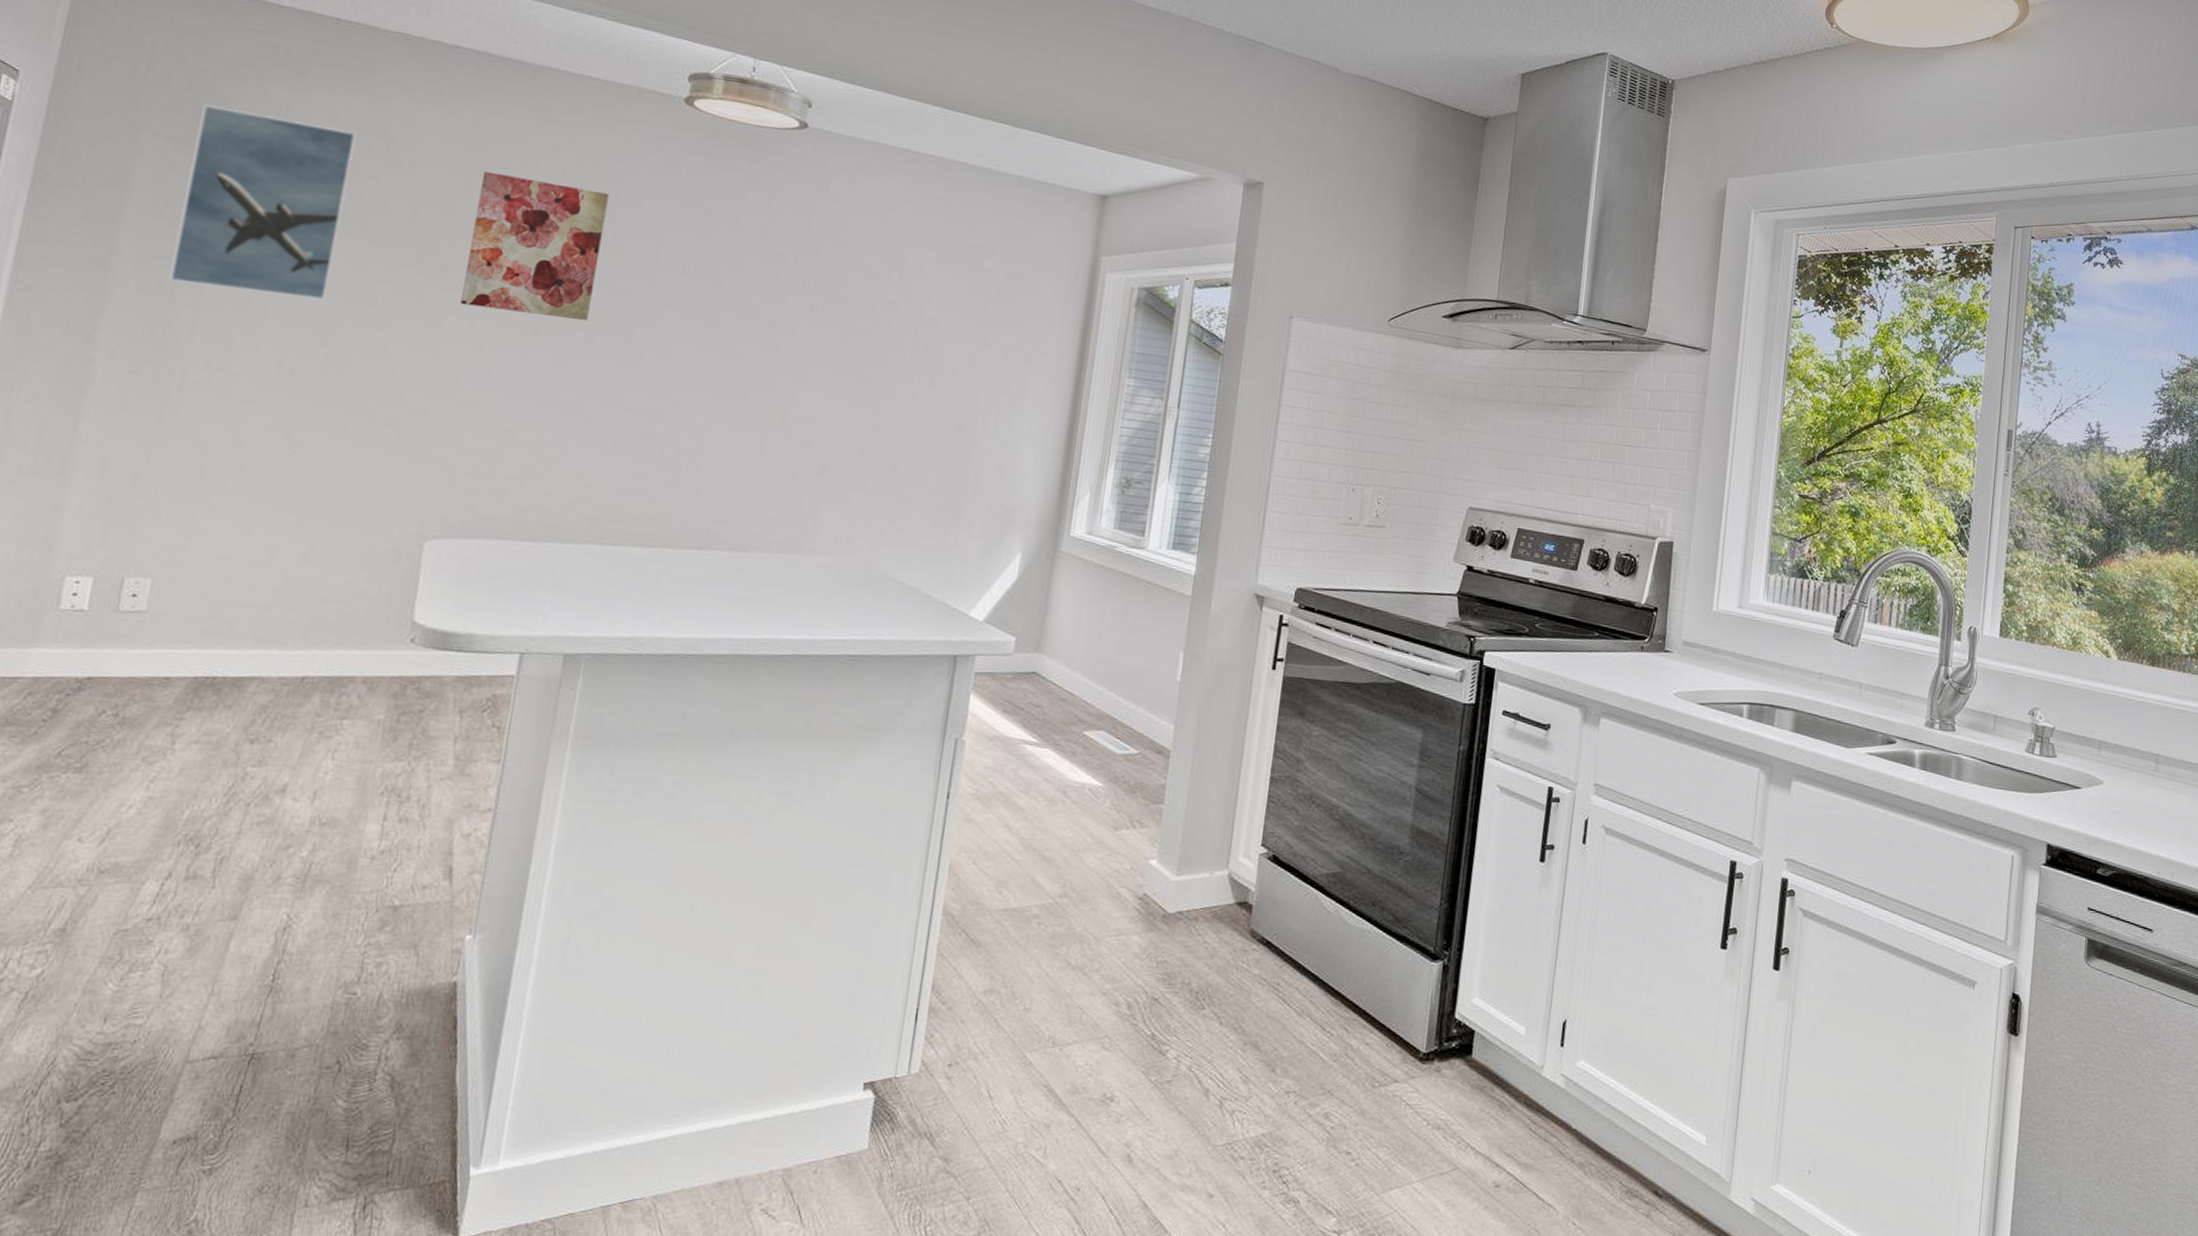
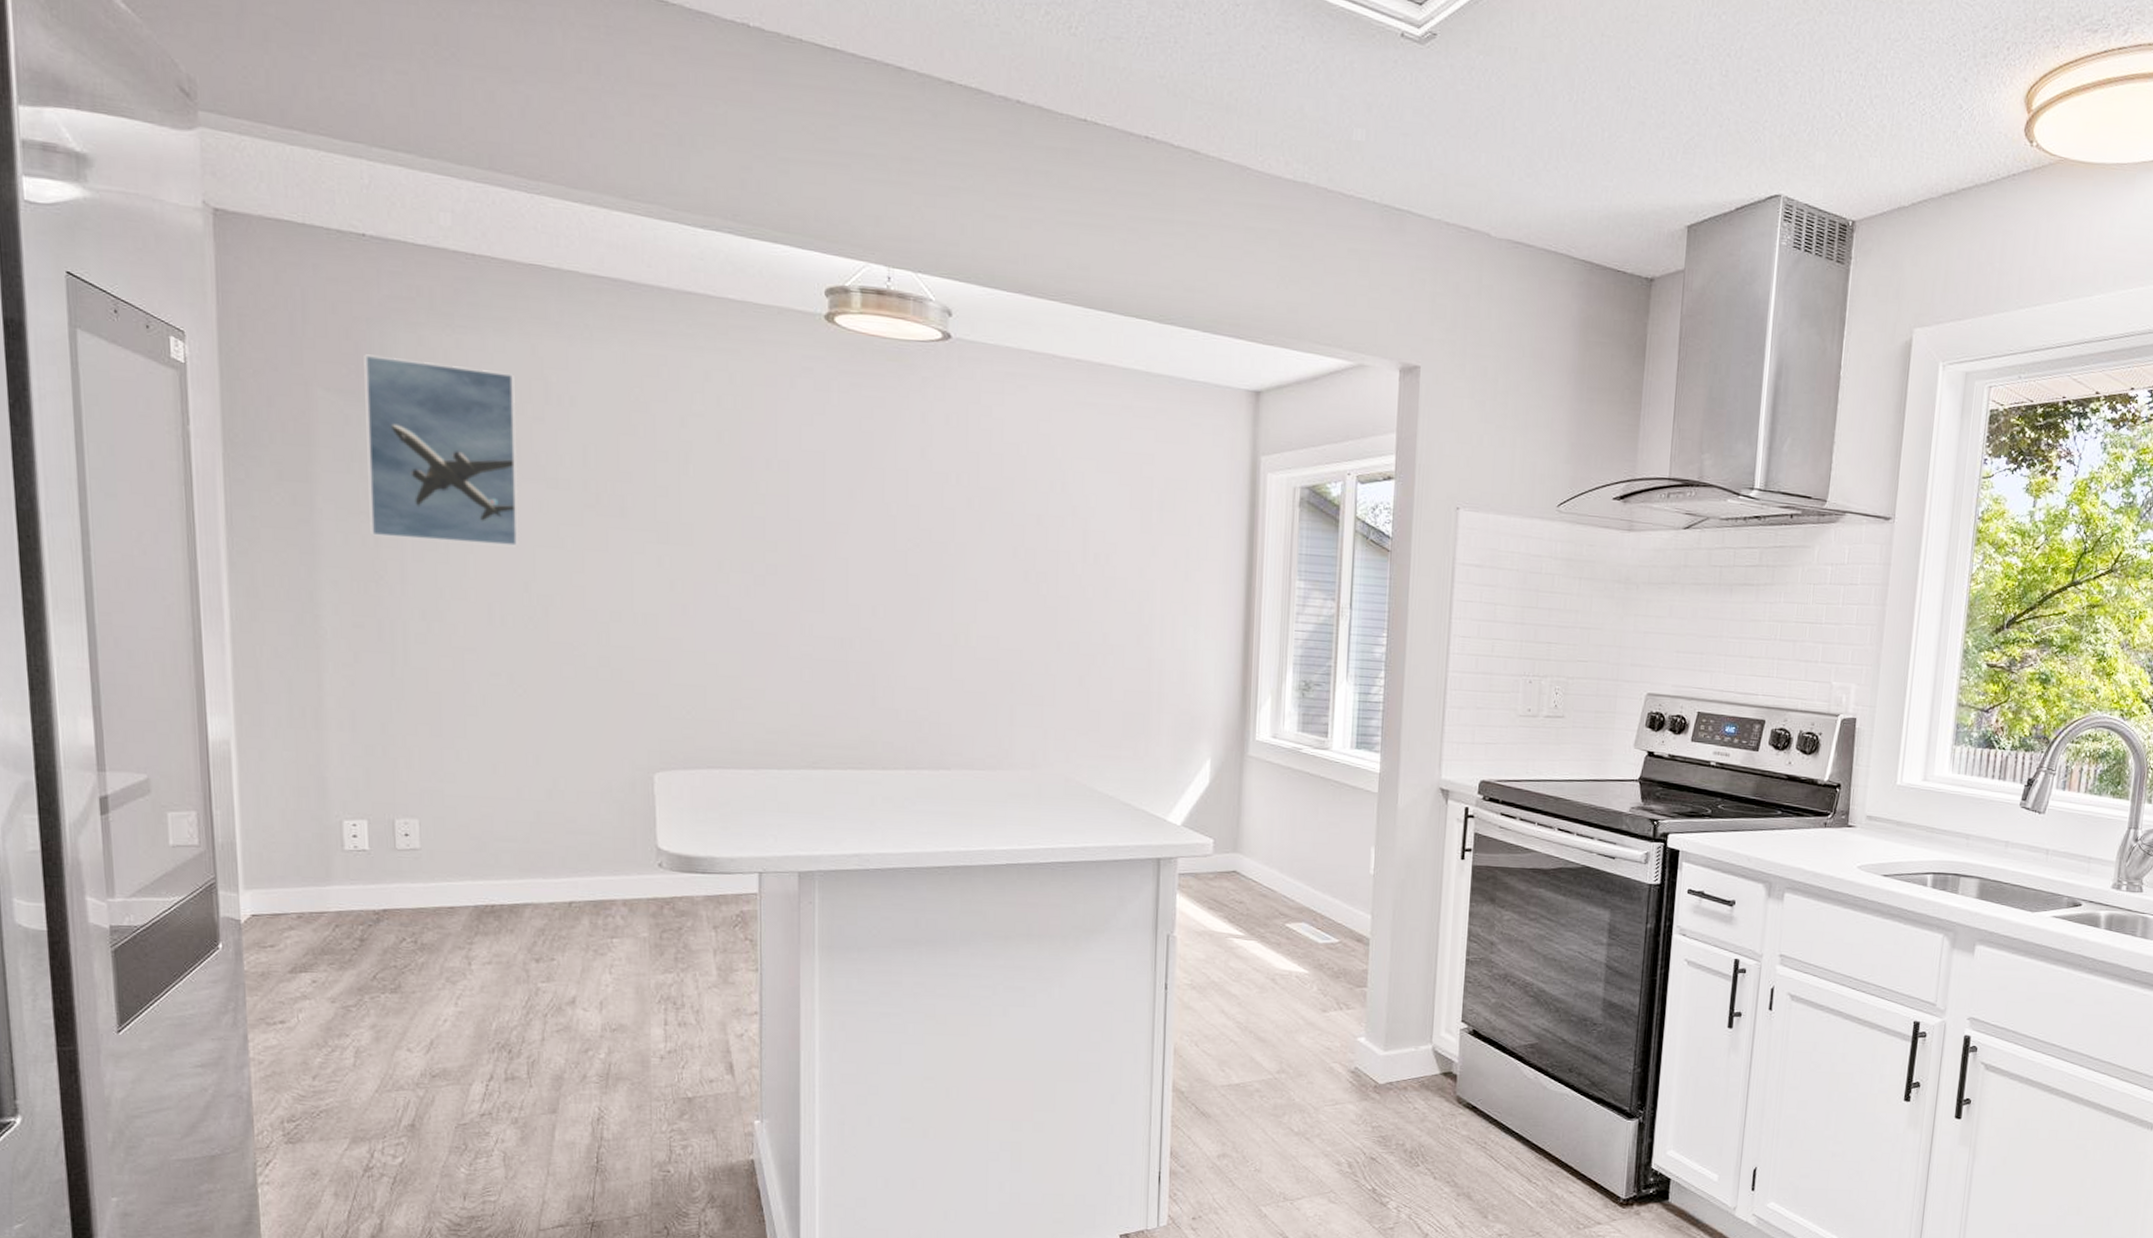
wall art: present [460,171,609,321] -> none [642,406,767,553]

